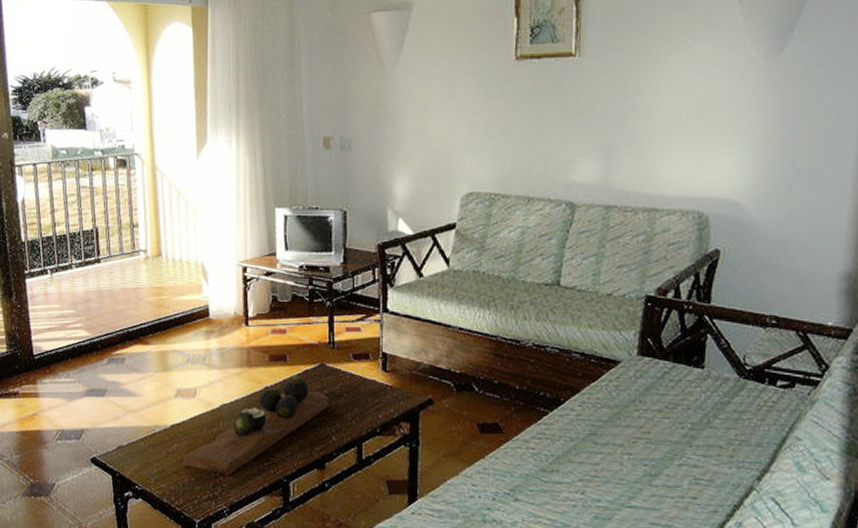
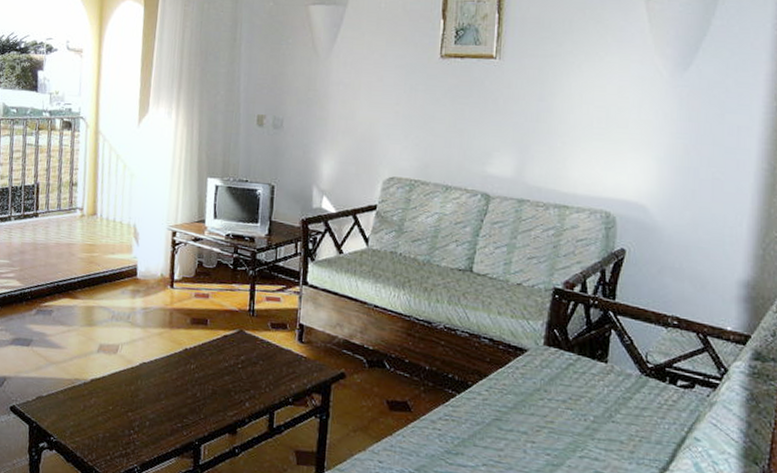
decorative tray: present [183,375,330,477] -> none [99,339,246,435]

